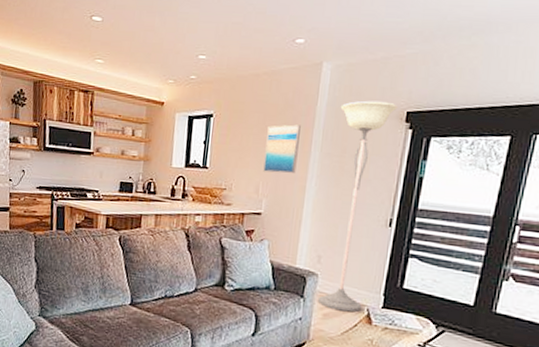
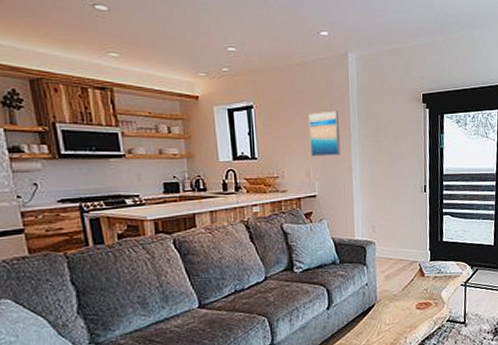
floor lamp: present [317,100,398,313] -> none [369,86,415,271]

